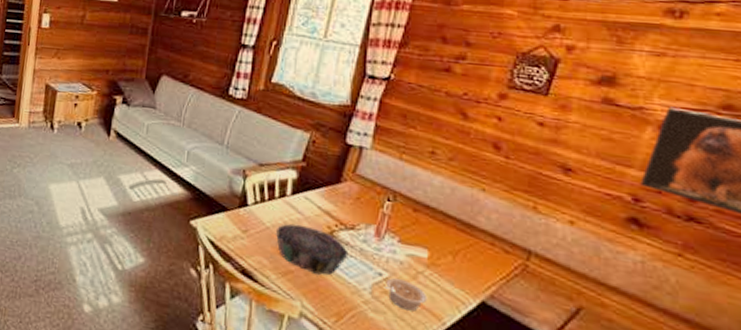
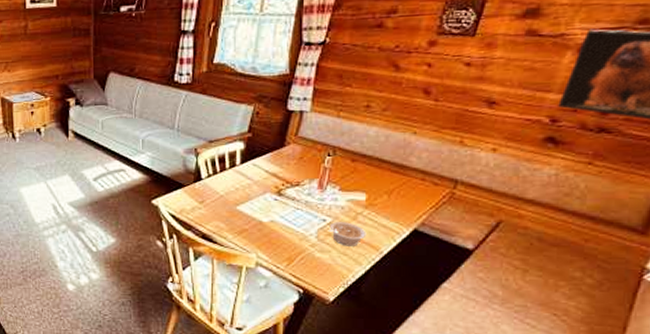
decorative bowl: present [275,223,349,275] -> none [228,189,295,228]

